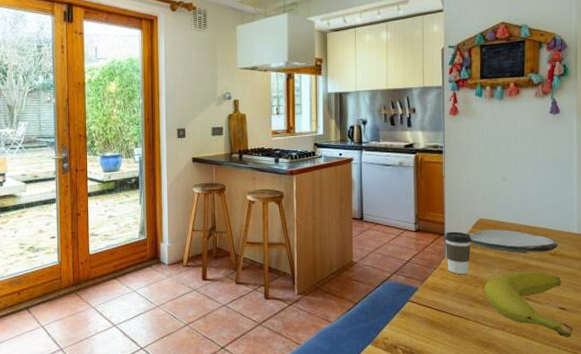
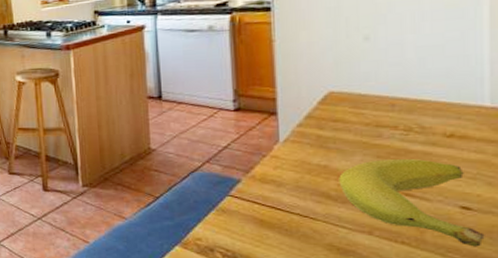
coffee cup: present [445,231,471,274] -> none [277,109,317,162]
plate: present [468,230,558,254] -> none [312,105,457,136]

